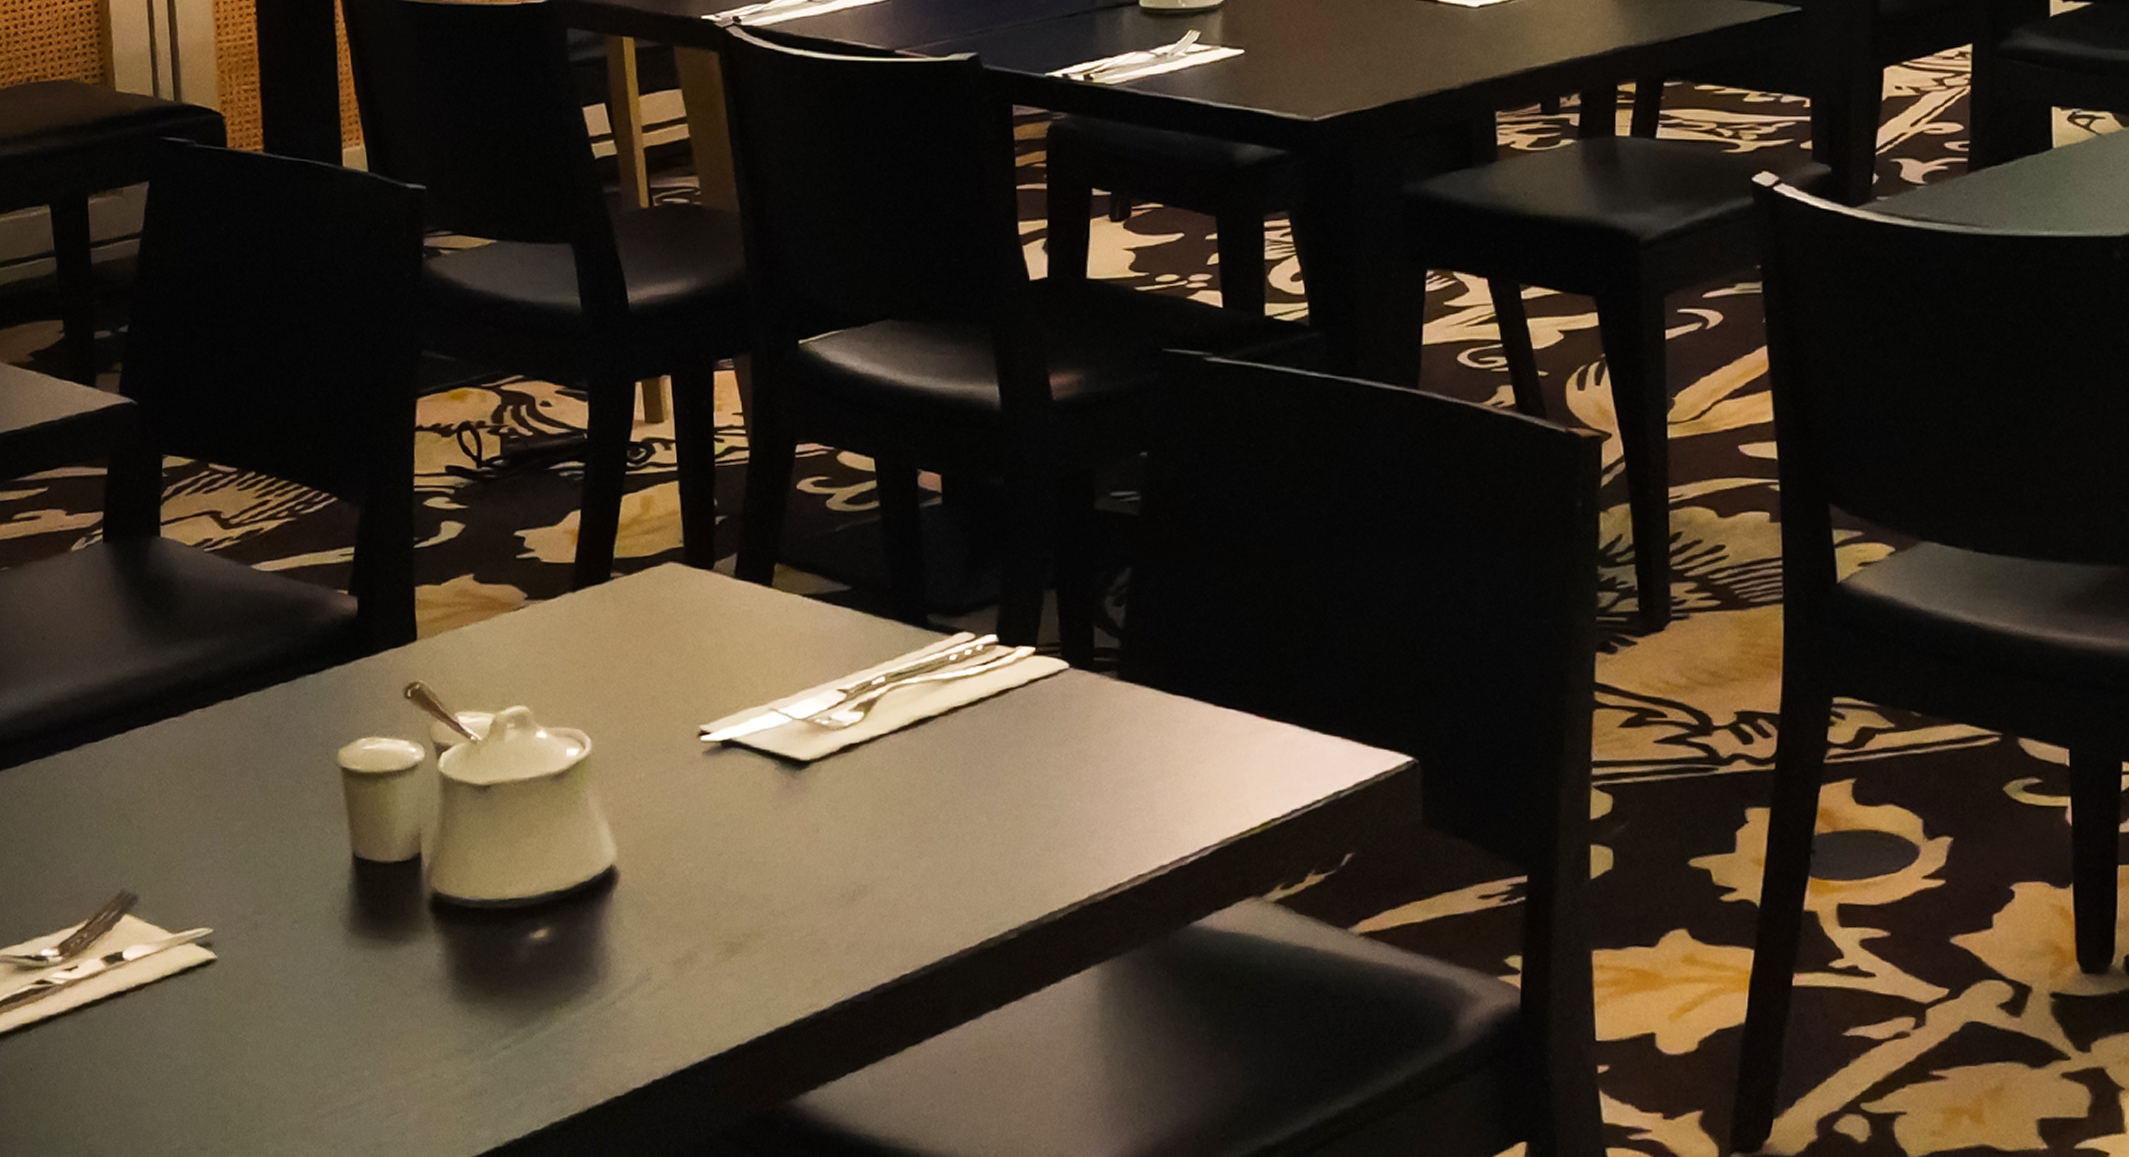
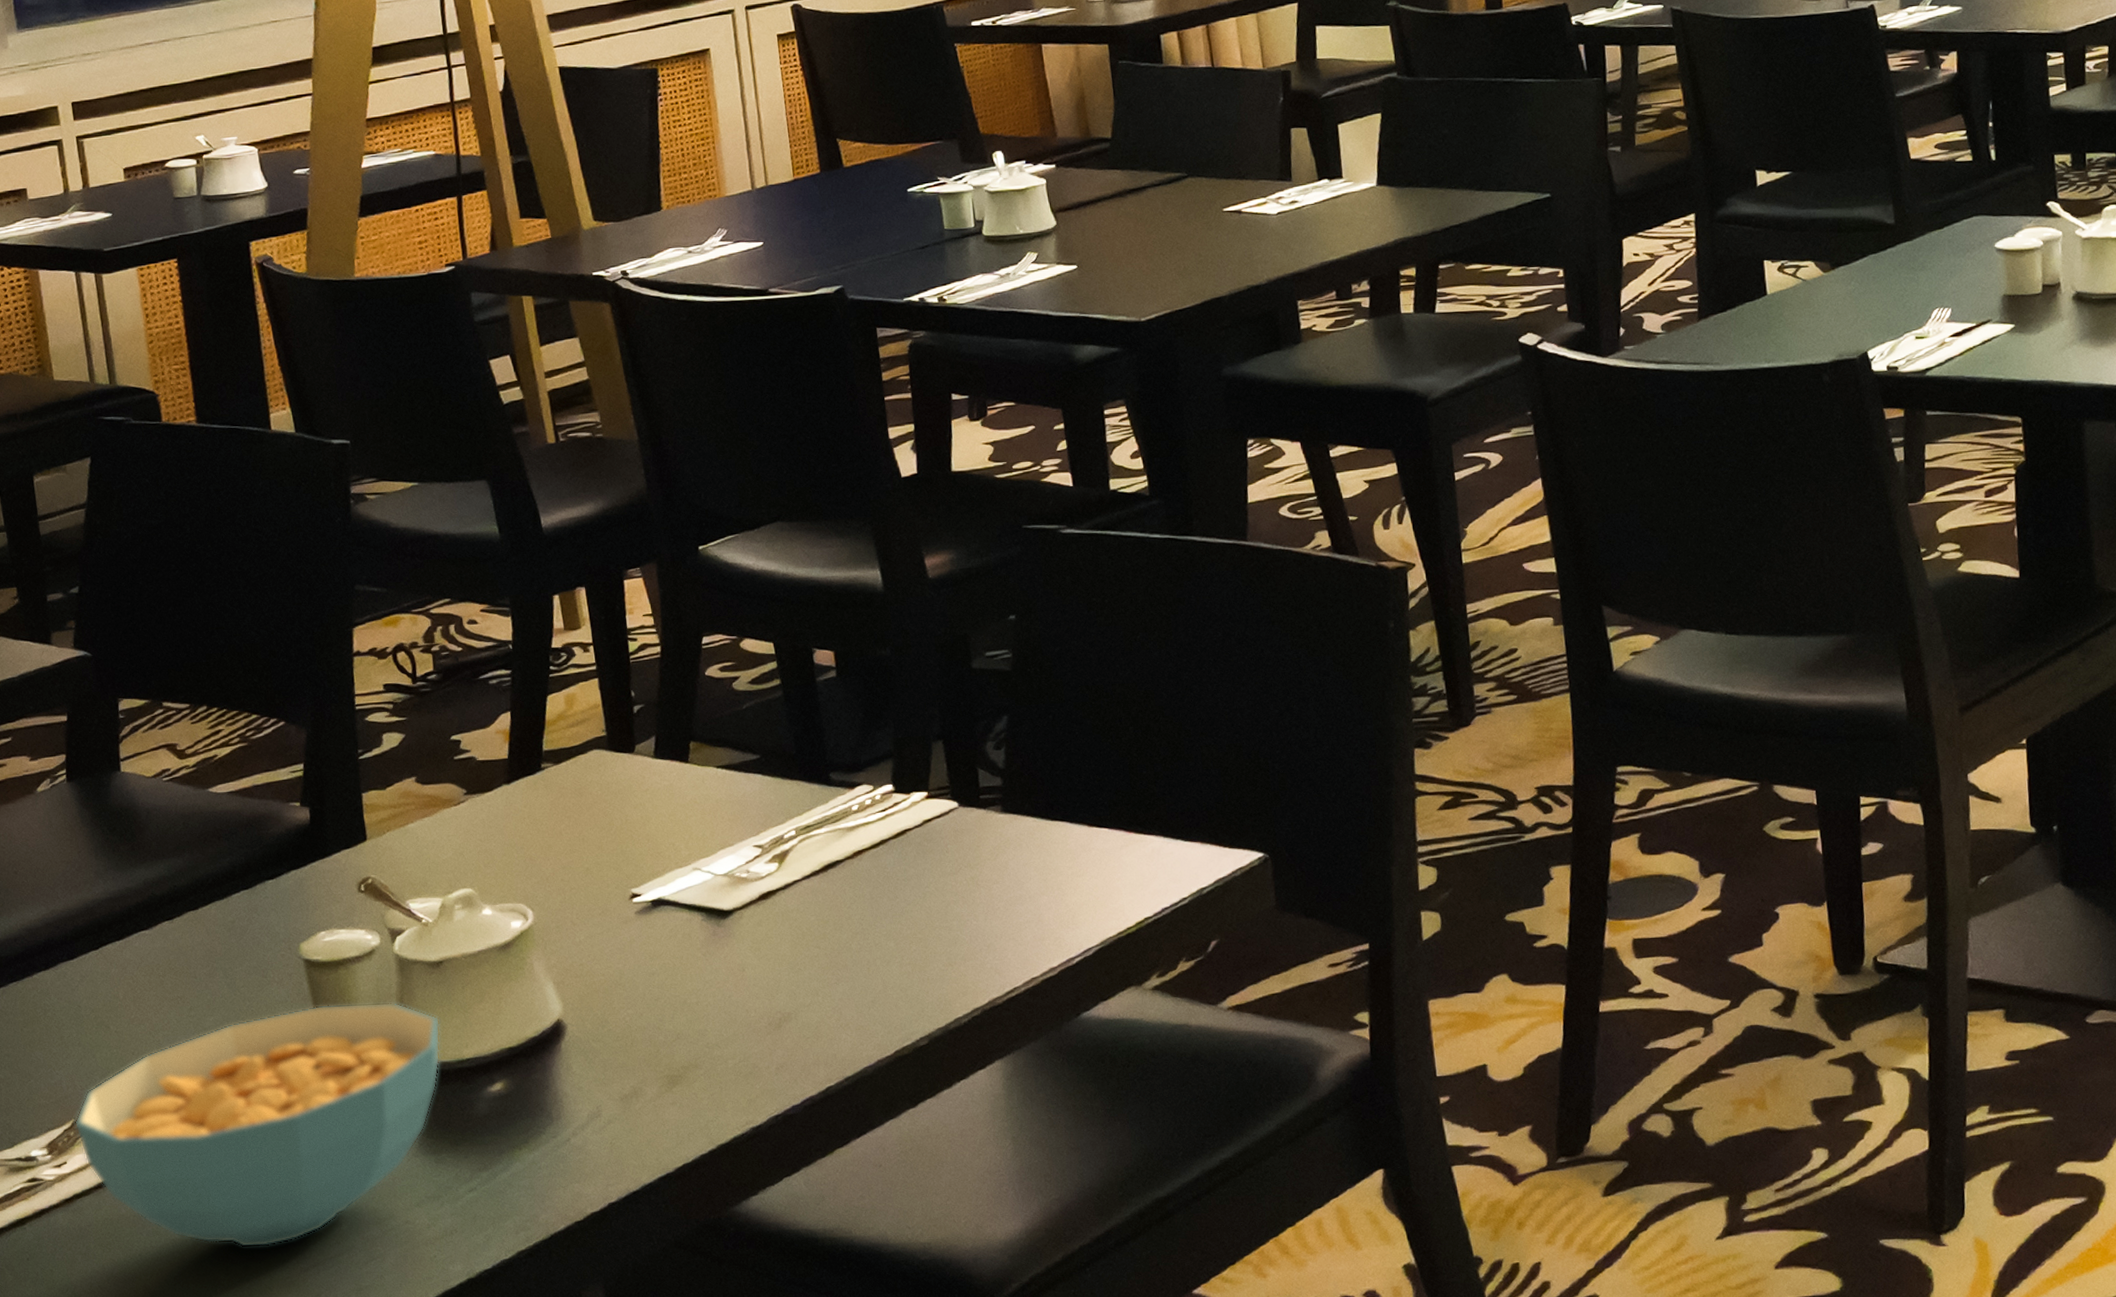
cereal bowl: none [88,821,484,1086] -> present [74,1002,441,1248]

